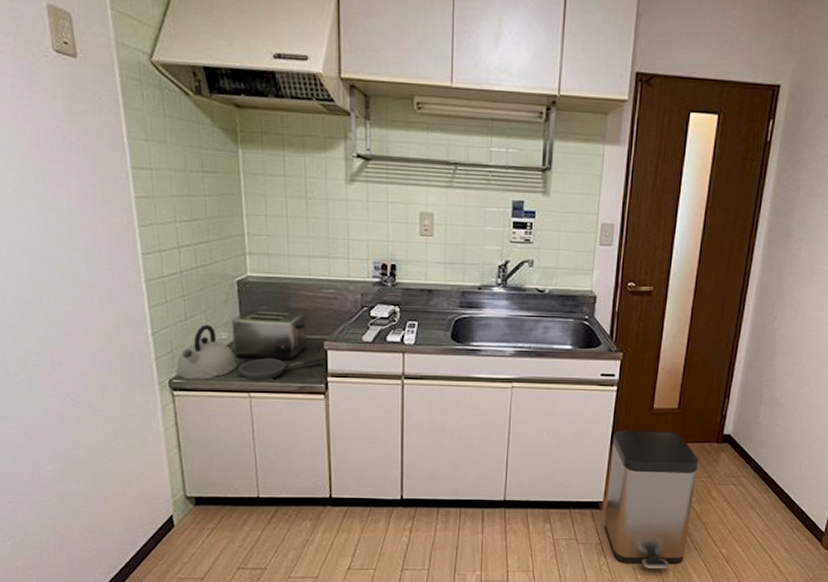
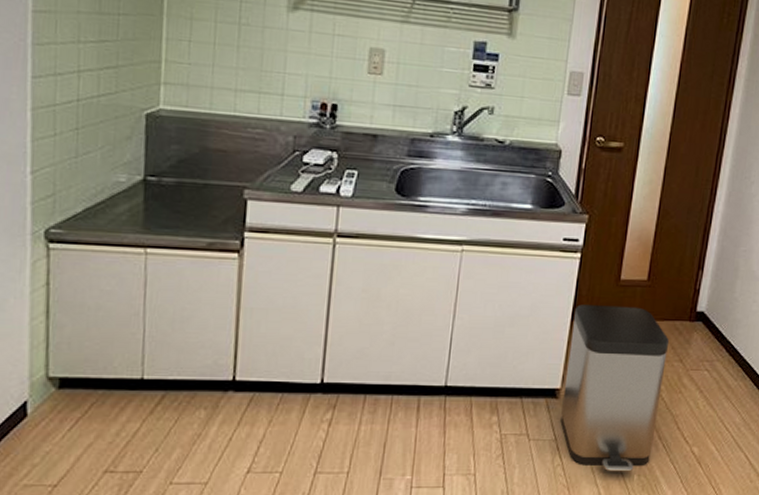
kettle: present [175,324,238,380] -> none [54,163,136,230]
toaster: present [232,309,307,360] -> none [131,148,226,211]
frying pan: present [238,357,326,381] -> none [135,207,245,234]

